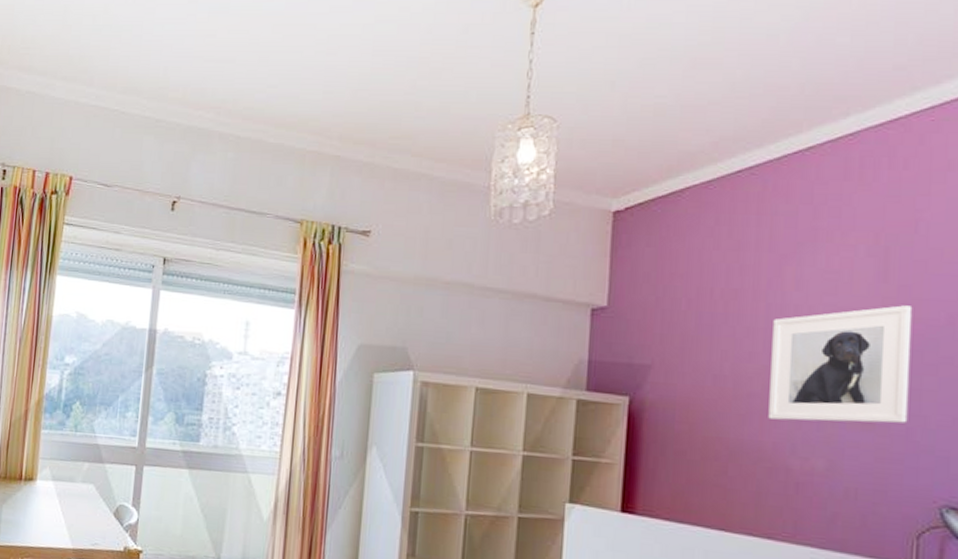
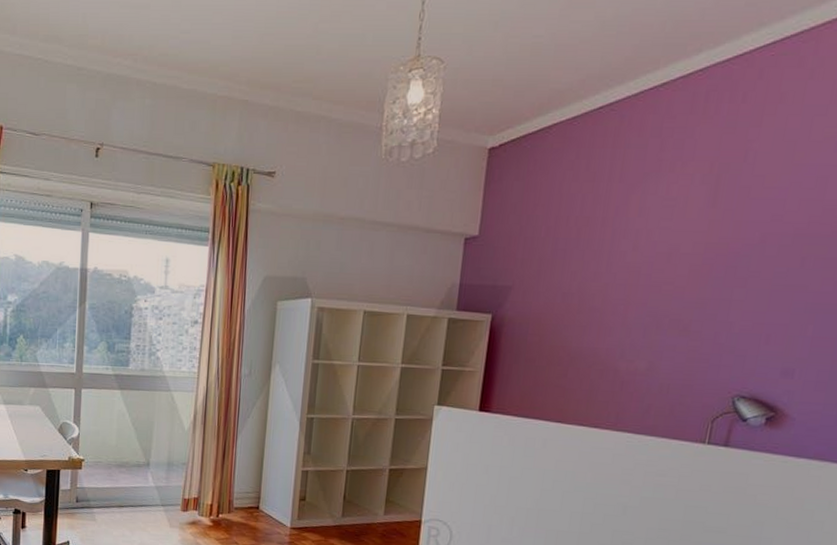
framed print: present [768,305,913,423] -> none [604,227,734,330]

